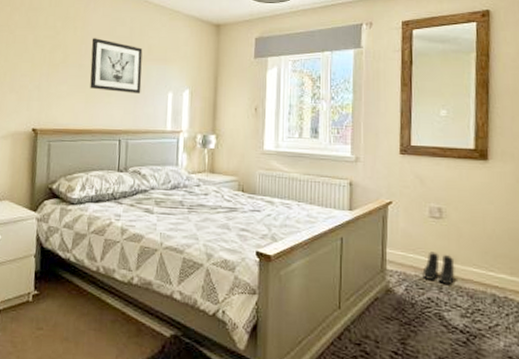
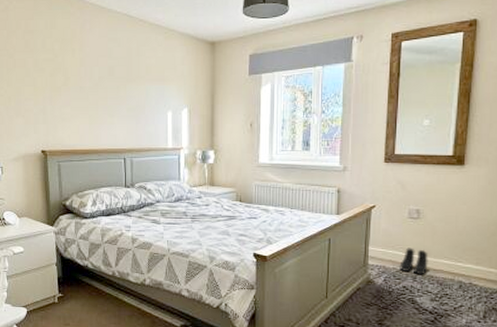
wall art: present [90,38,143,94] -> none [90,60,142,114]

